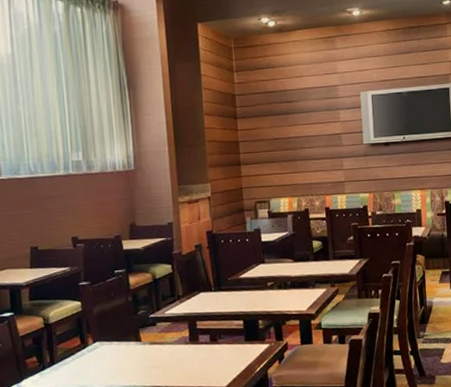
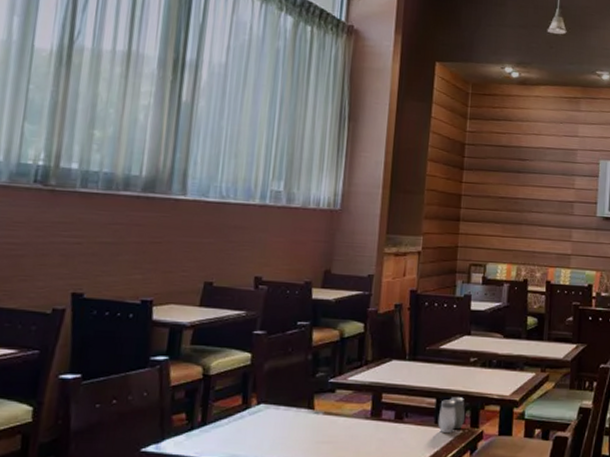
salt and pepper shaker: none [247,316,271,348] -> present [437,397,466,433]

